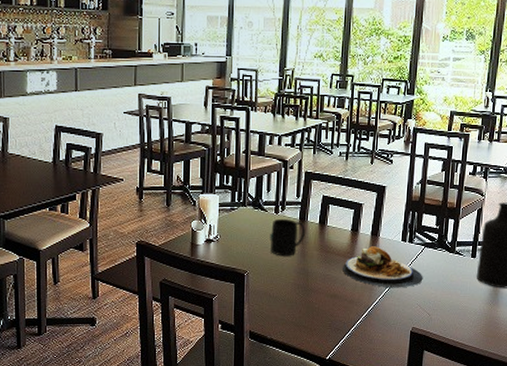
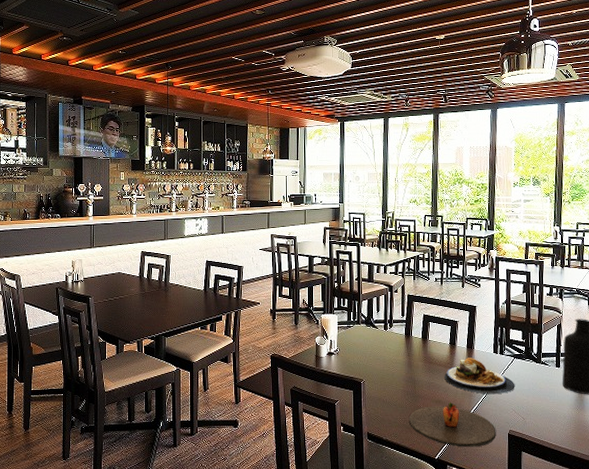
mug: present [270,218,305,256] -> none [381,334,410,367]
plate: none [298,297,397,346] -> present [408,402,496,447]

